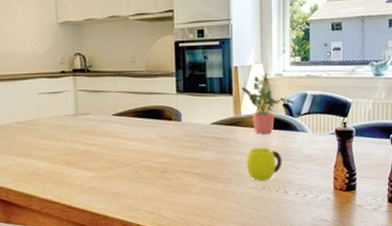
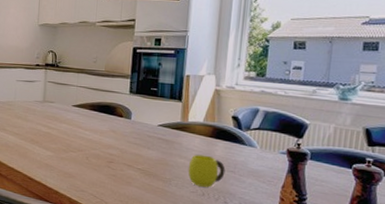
potted plant: present [241,74,294,134] -> none [191,85,244,143]

